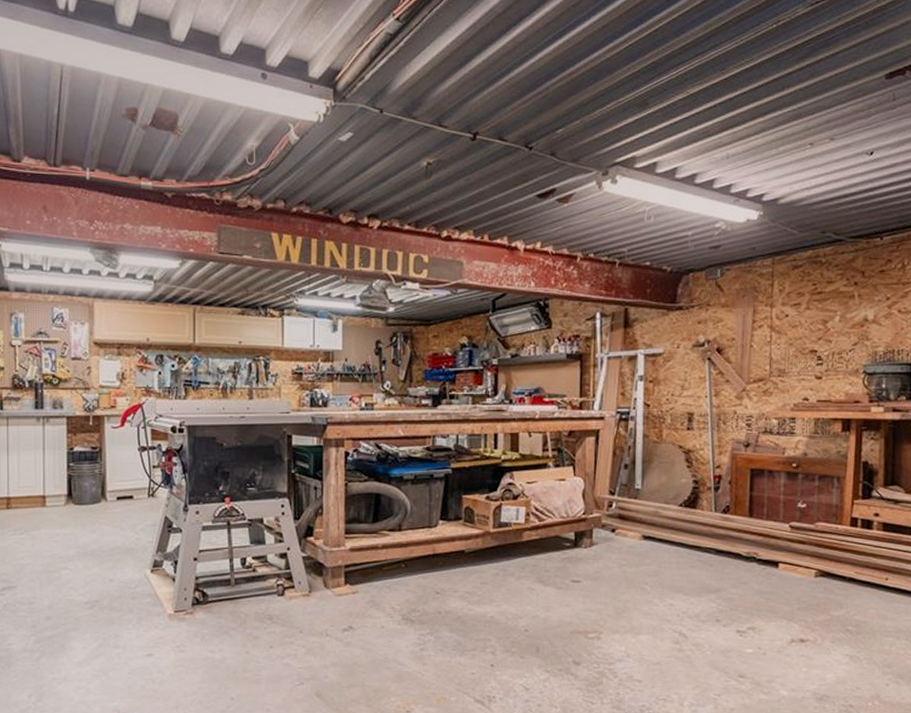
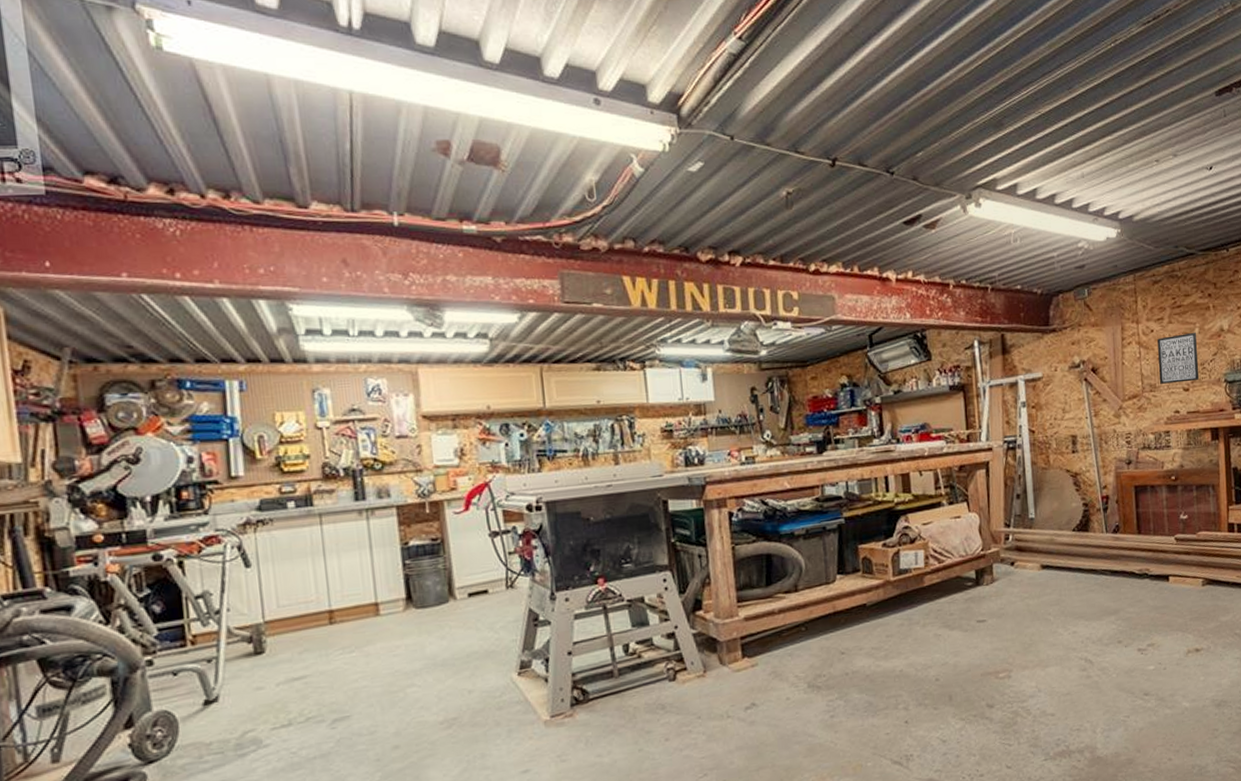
wall art: none [790,320,837,370] -> present [1157,332,1199,384]

